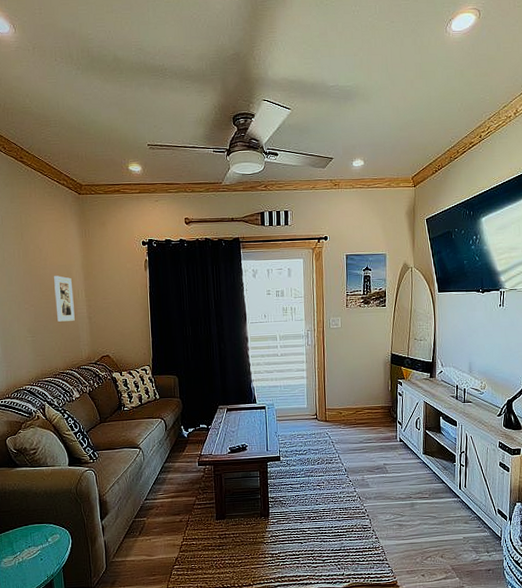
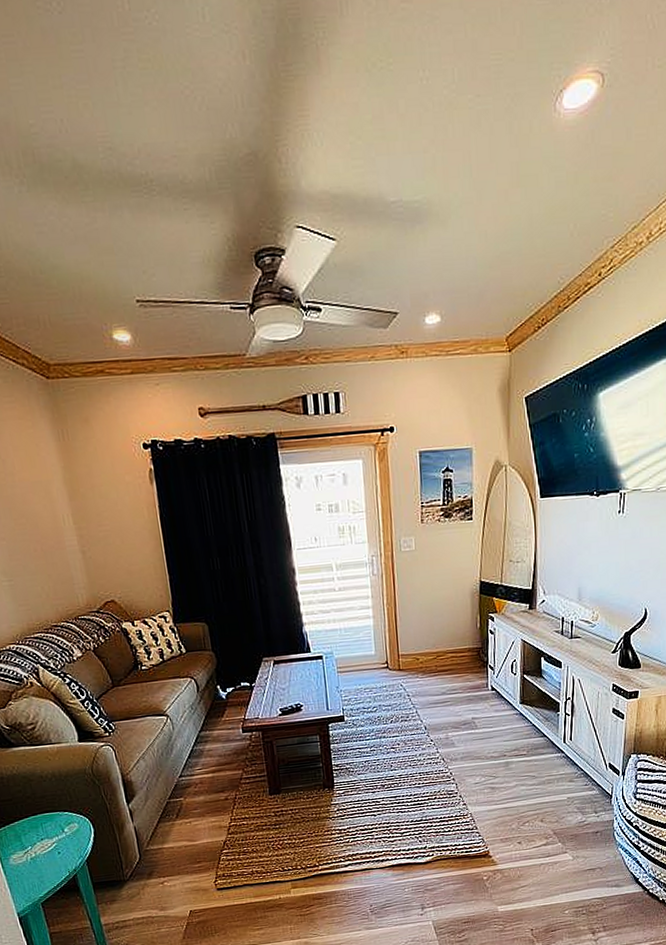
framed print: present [54,276,75,322] -> none [27,496,64,559]

